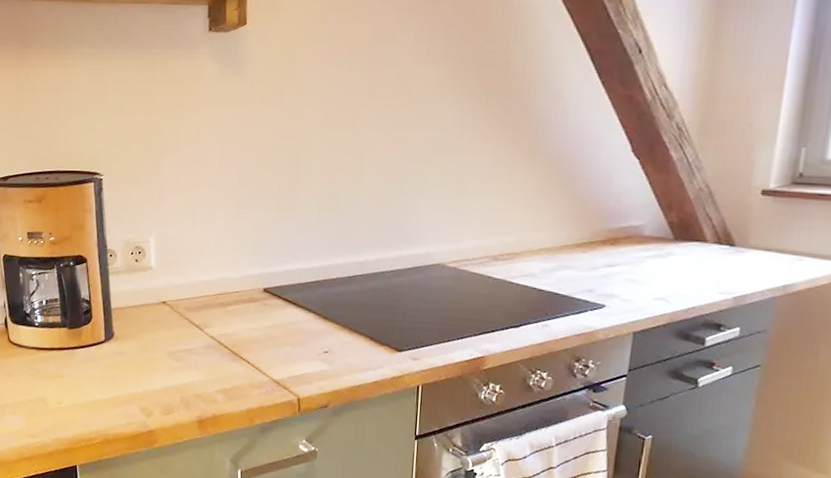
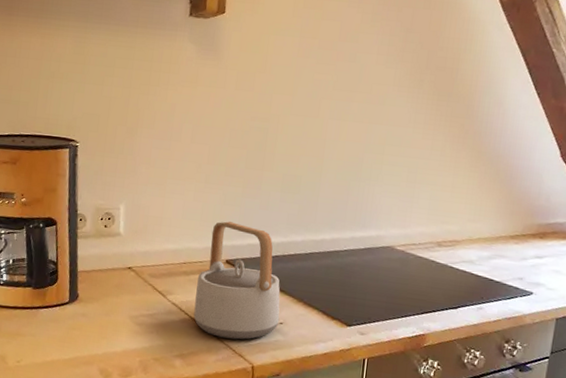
teapot: none [233,247,325,371] -> present [193,221,280,340]

